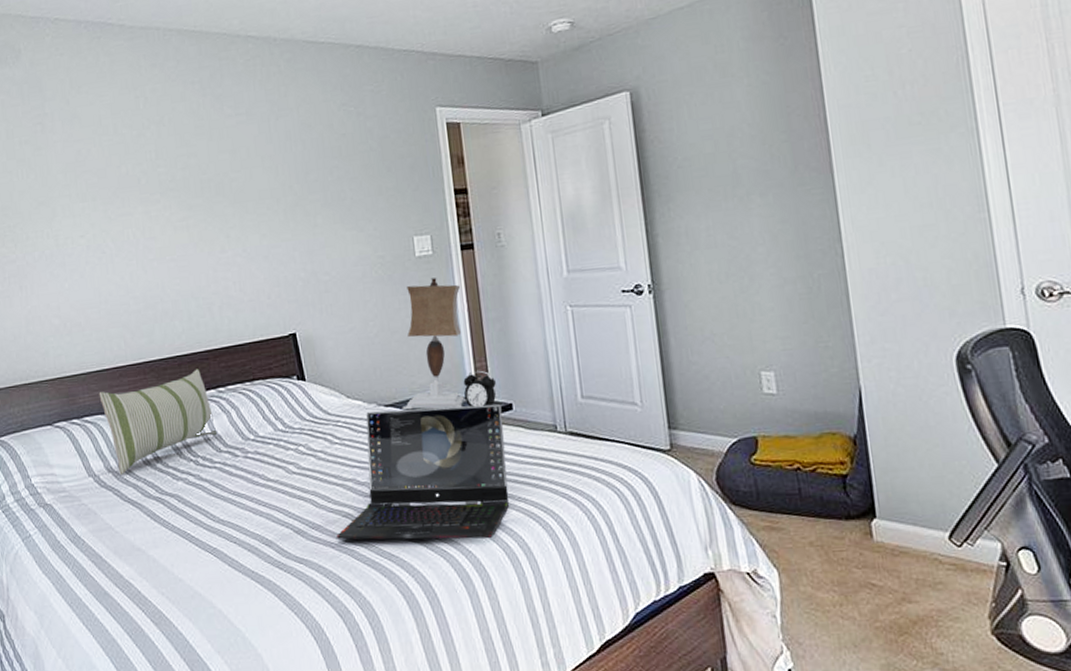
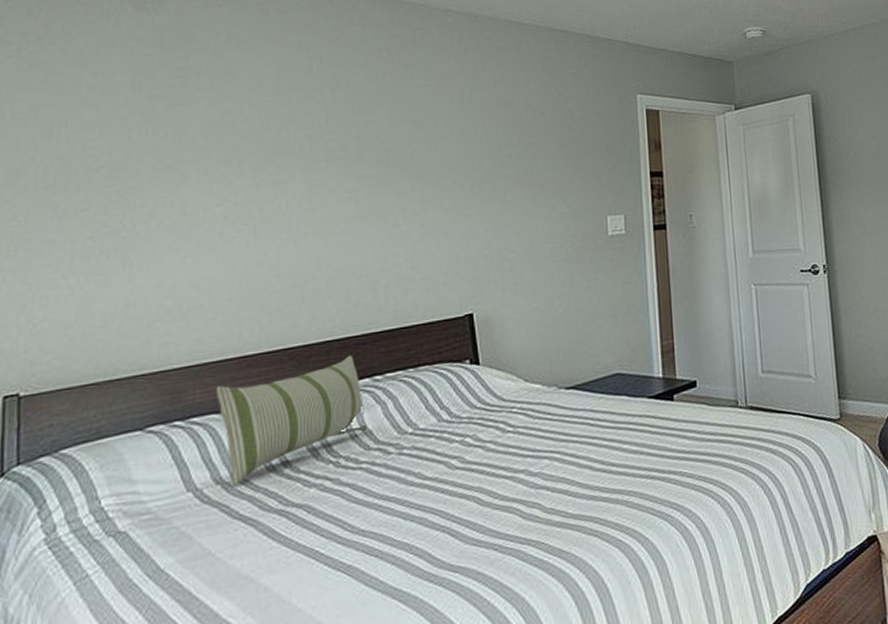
laptop computer: present [336,403,510,540] -> none [501,381,690,540]
table lamp: present [402,278,467,410] -> none [584,256,652,392]
alarm clock: present [463,370,496,407] -> none [649,348,681,386]

